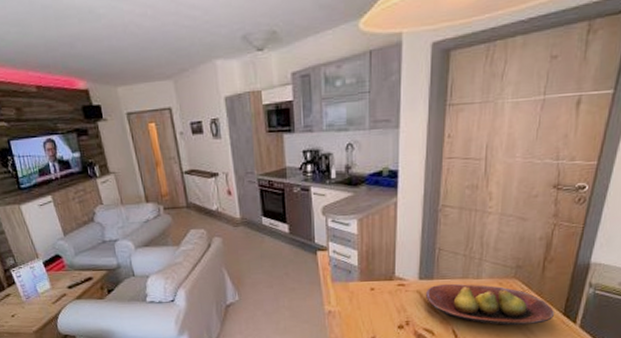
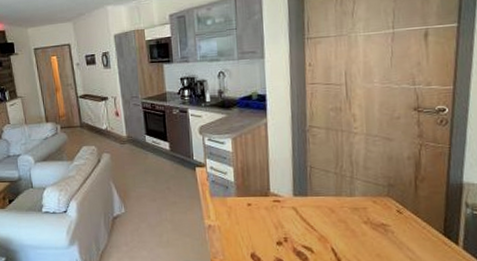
fruit bowl: present [426,283,555,326] -> none [302,200,435,246]

